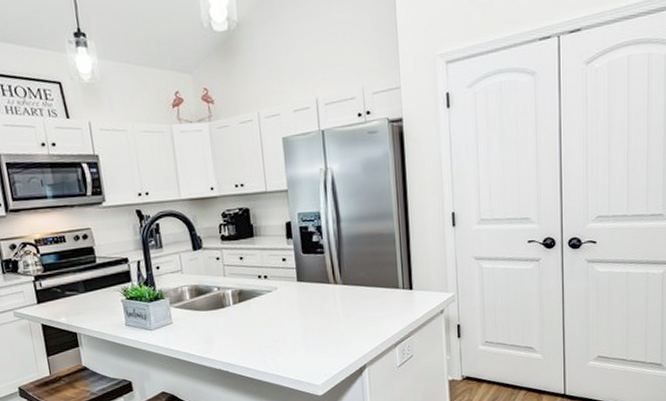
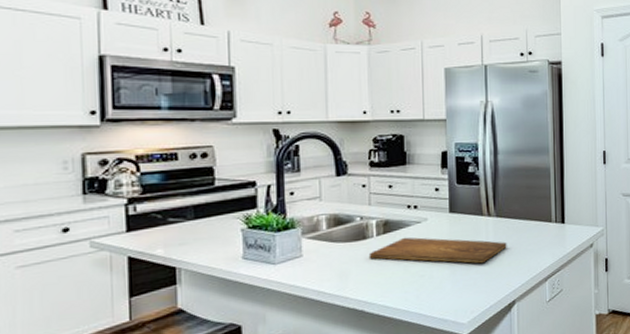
cutting board: none [228,305,355,330] -> present [368,237,507,264]

